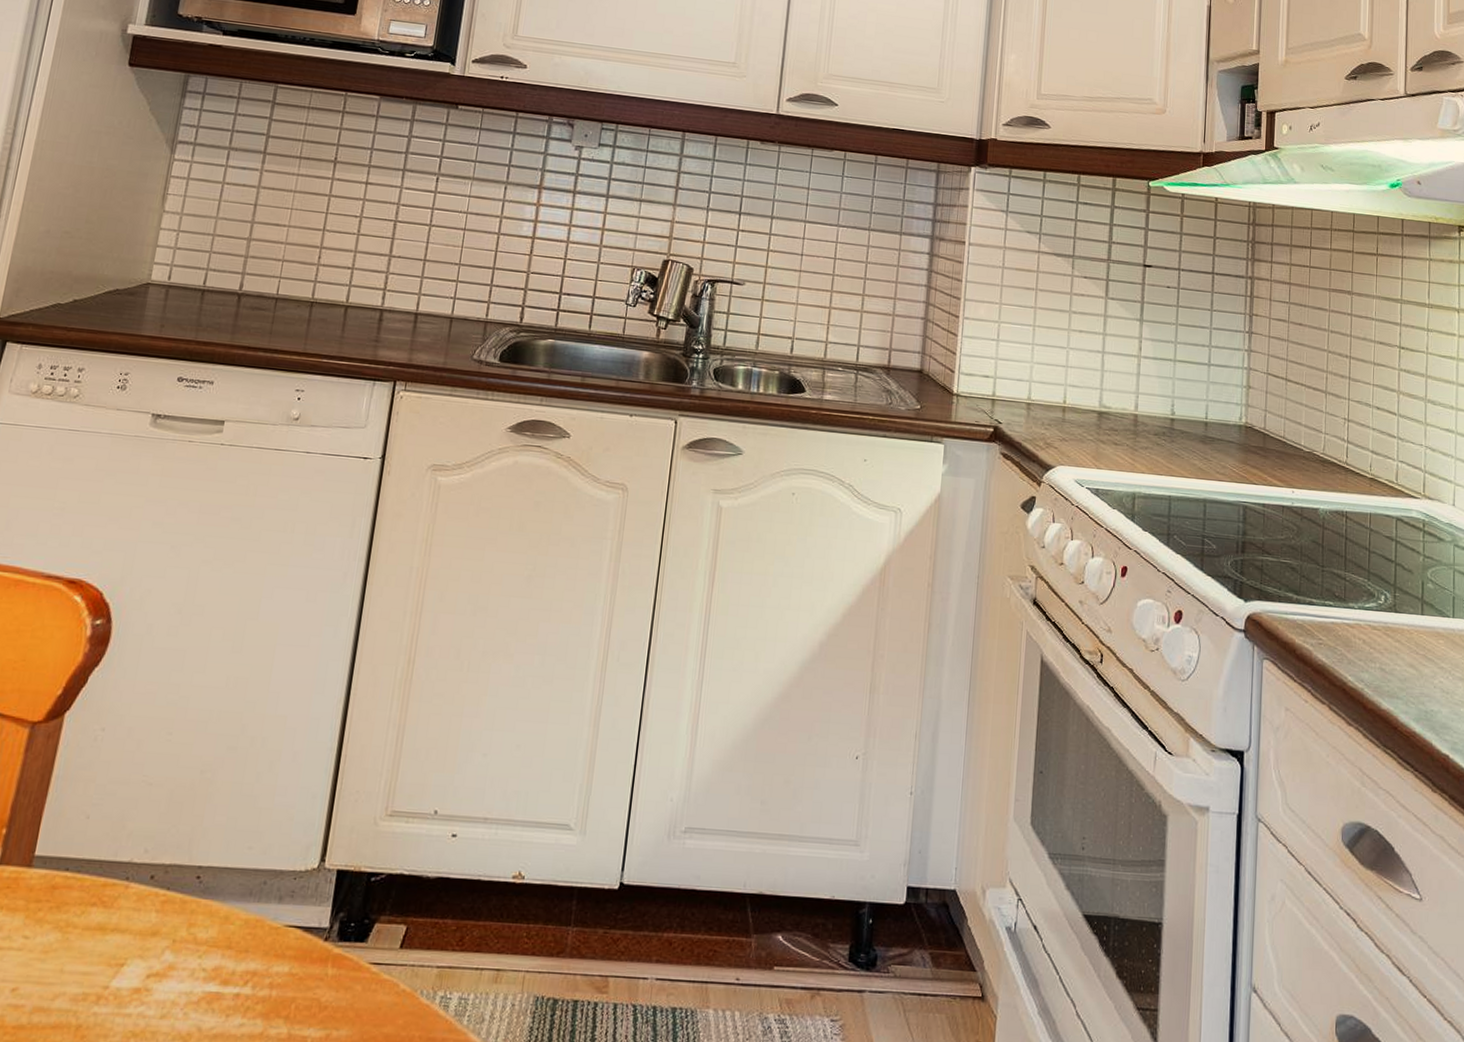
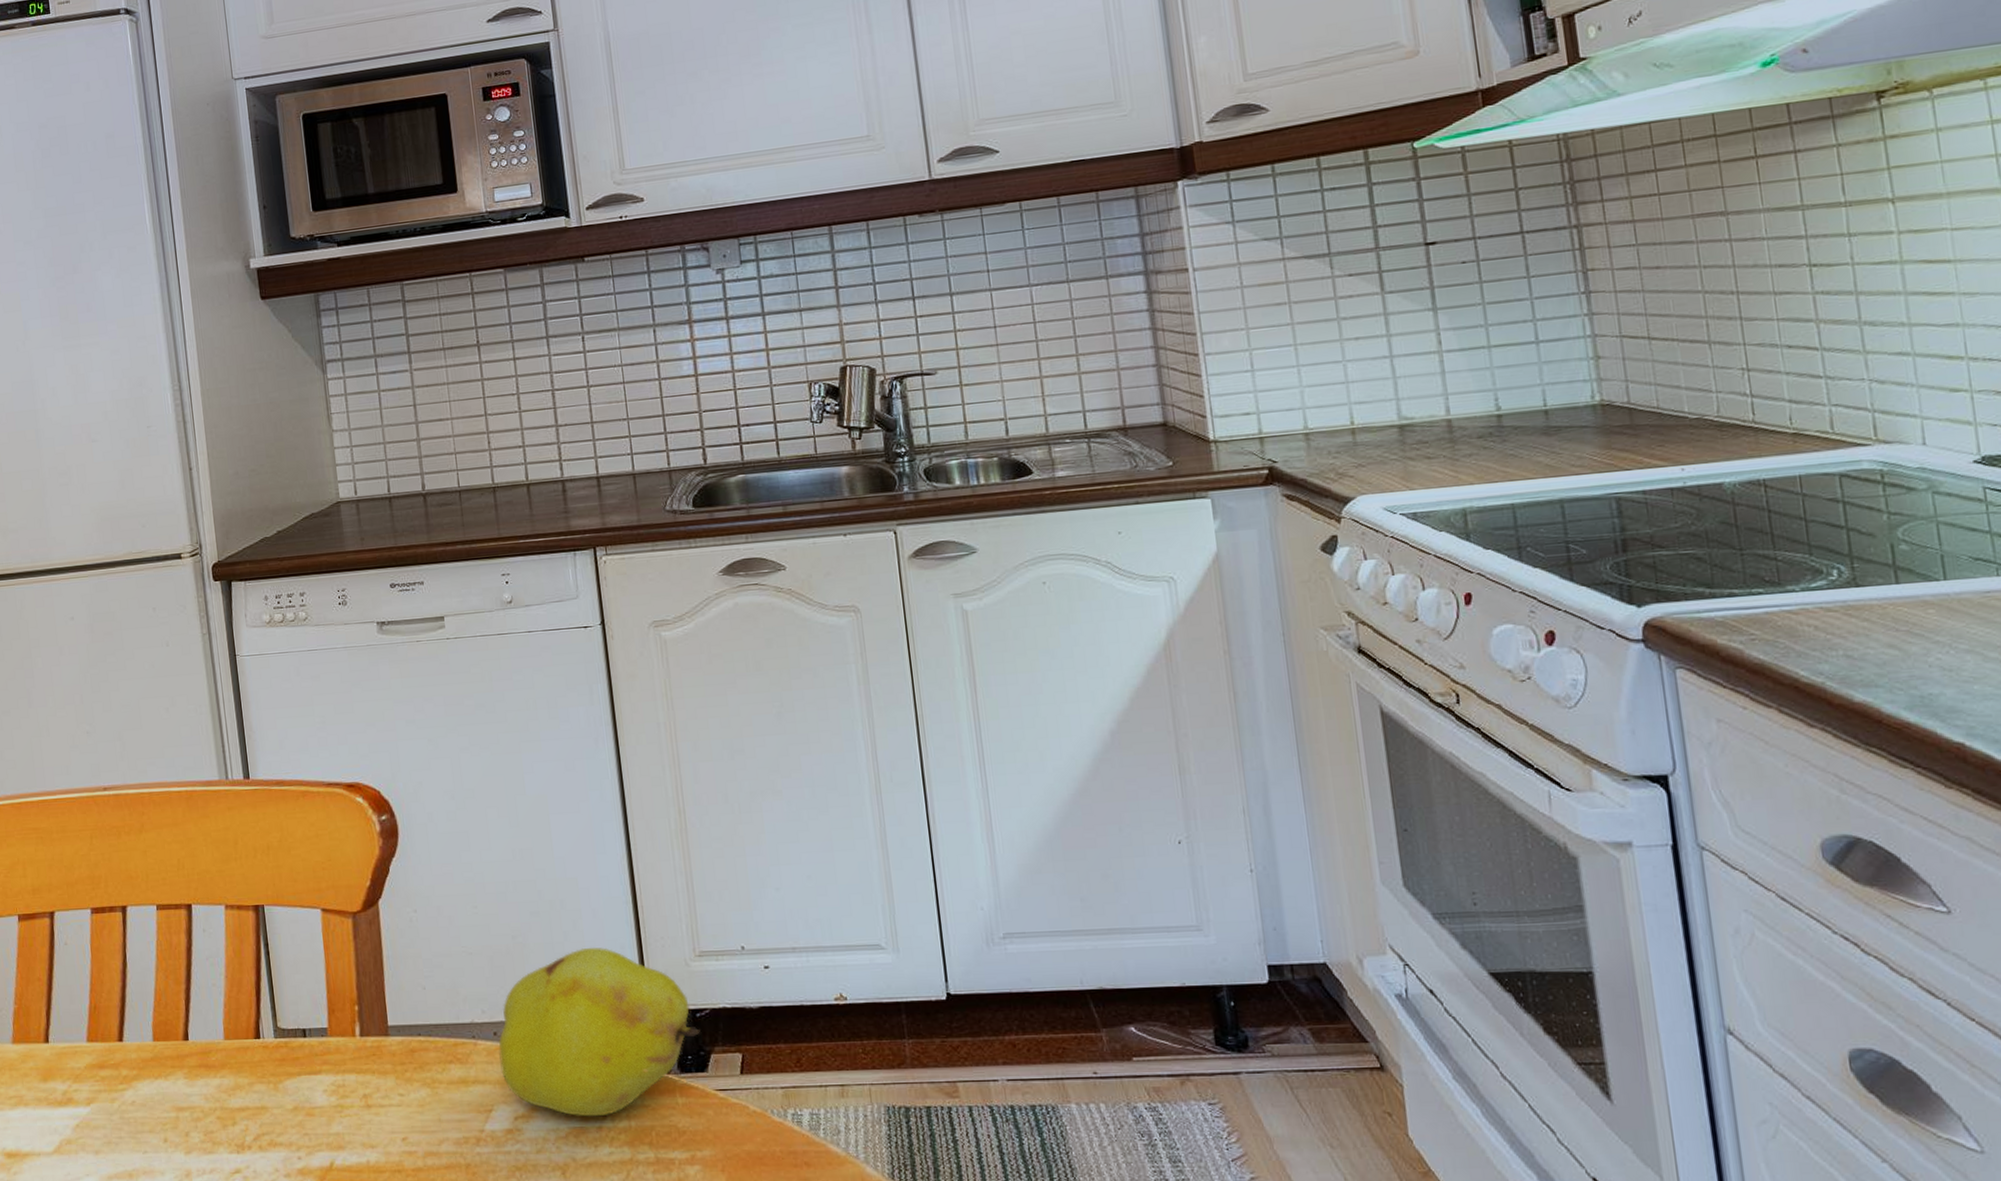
fruit: none [147,793,371,982] -> present [498,947,700,1117]

